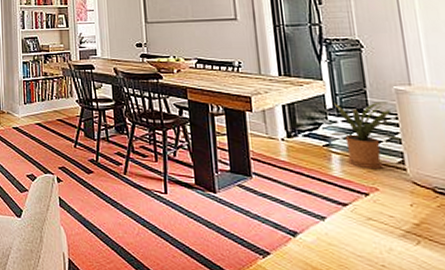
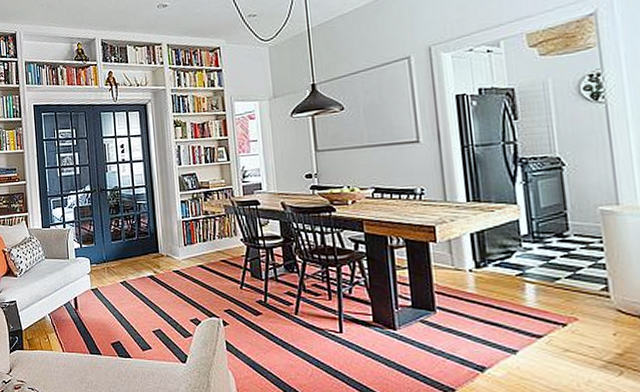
house plant: present [317,101,405,170] -> none [510,224,610,298]

